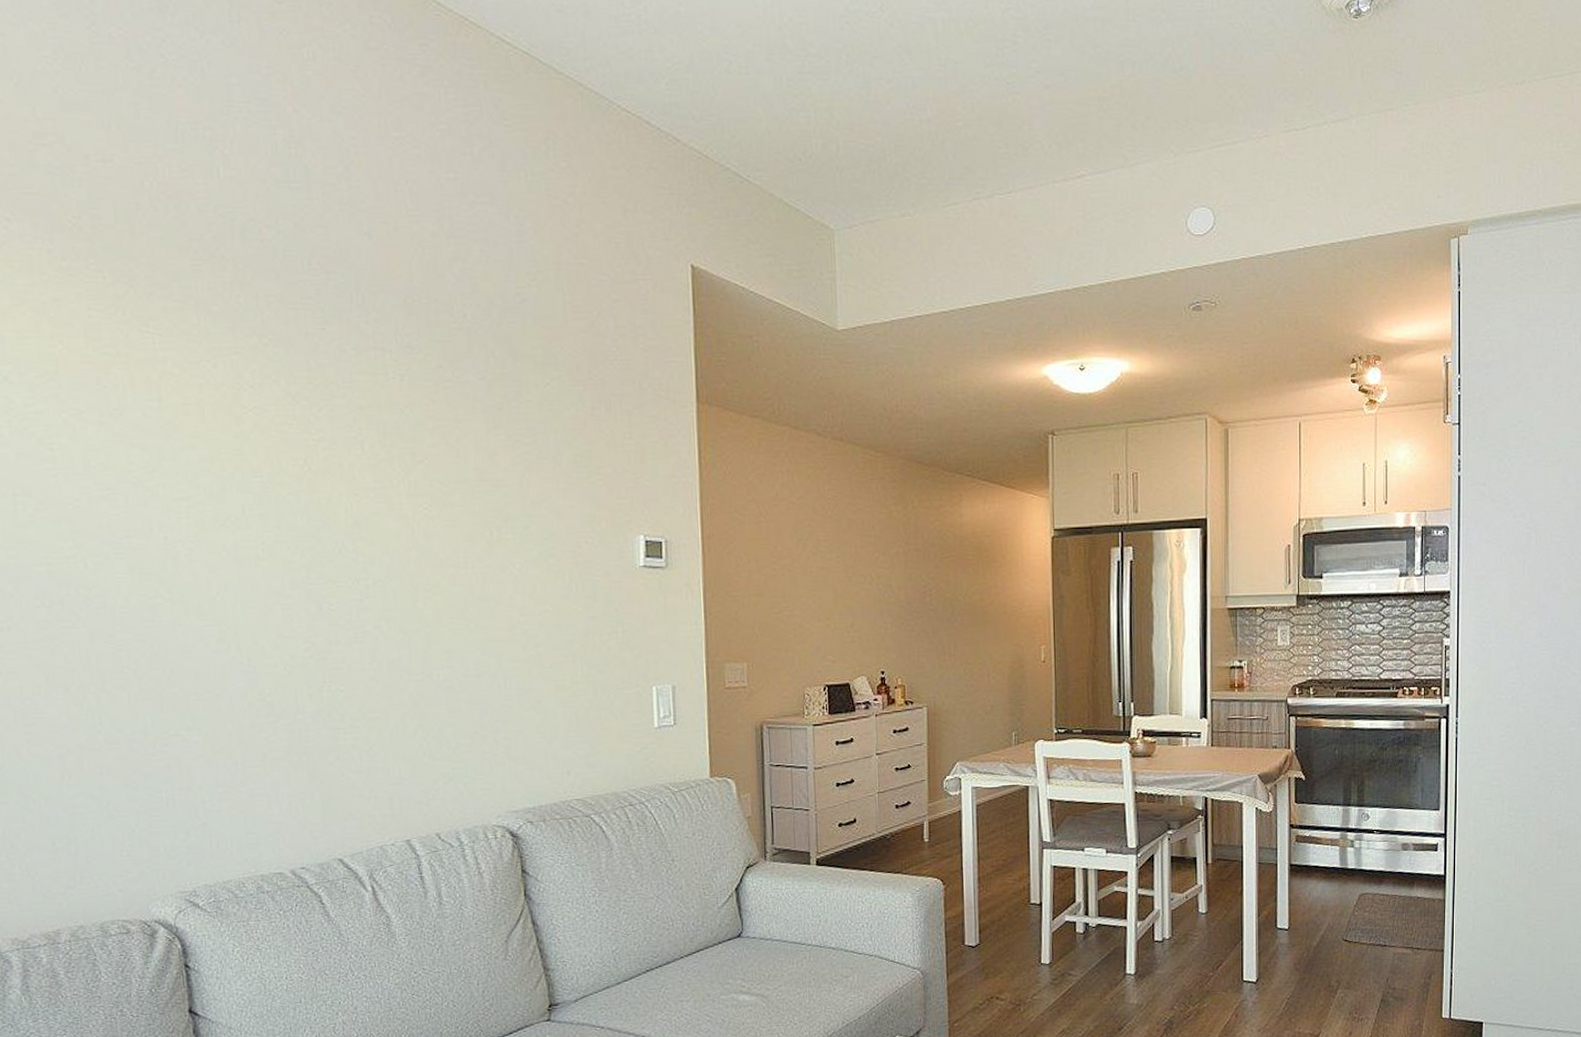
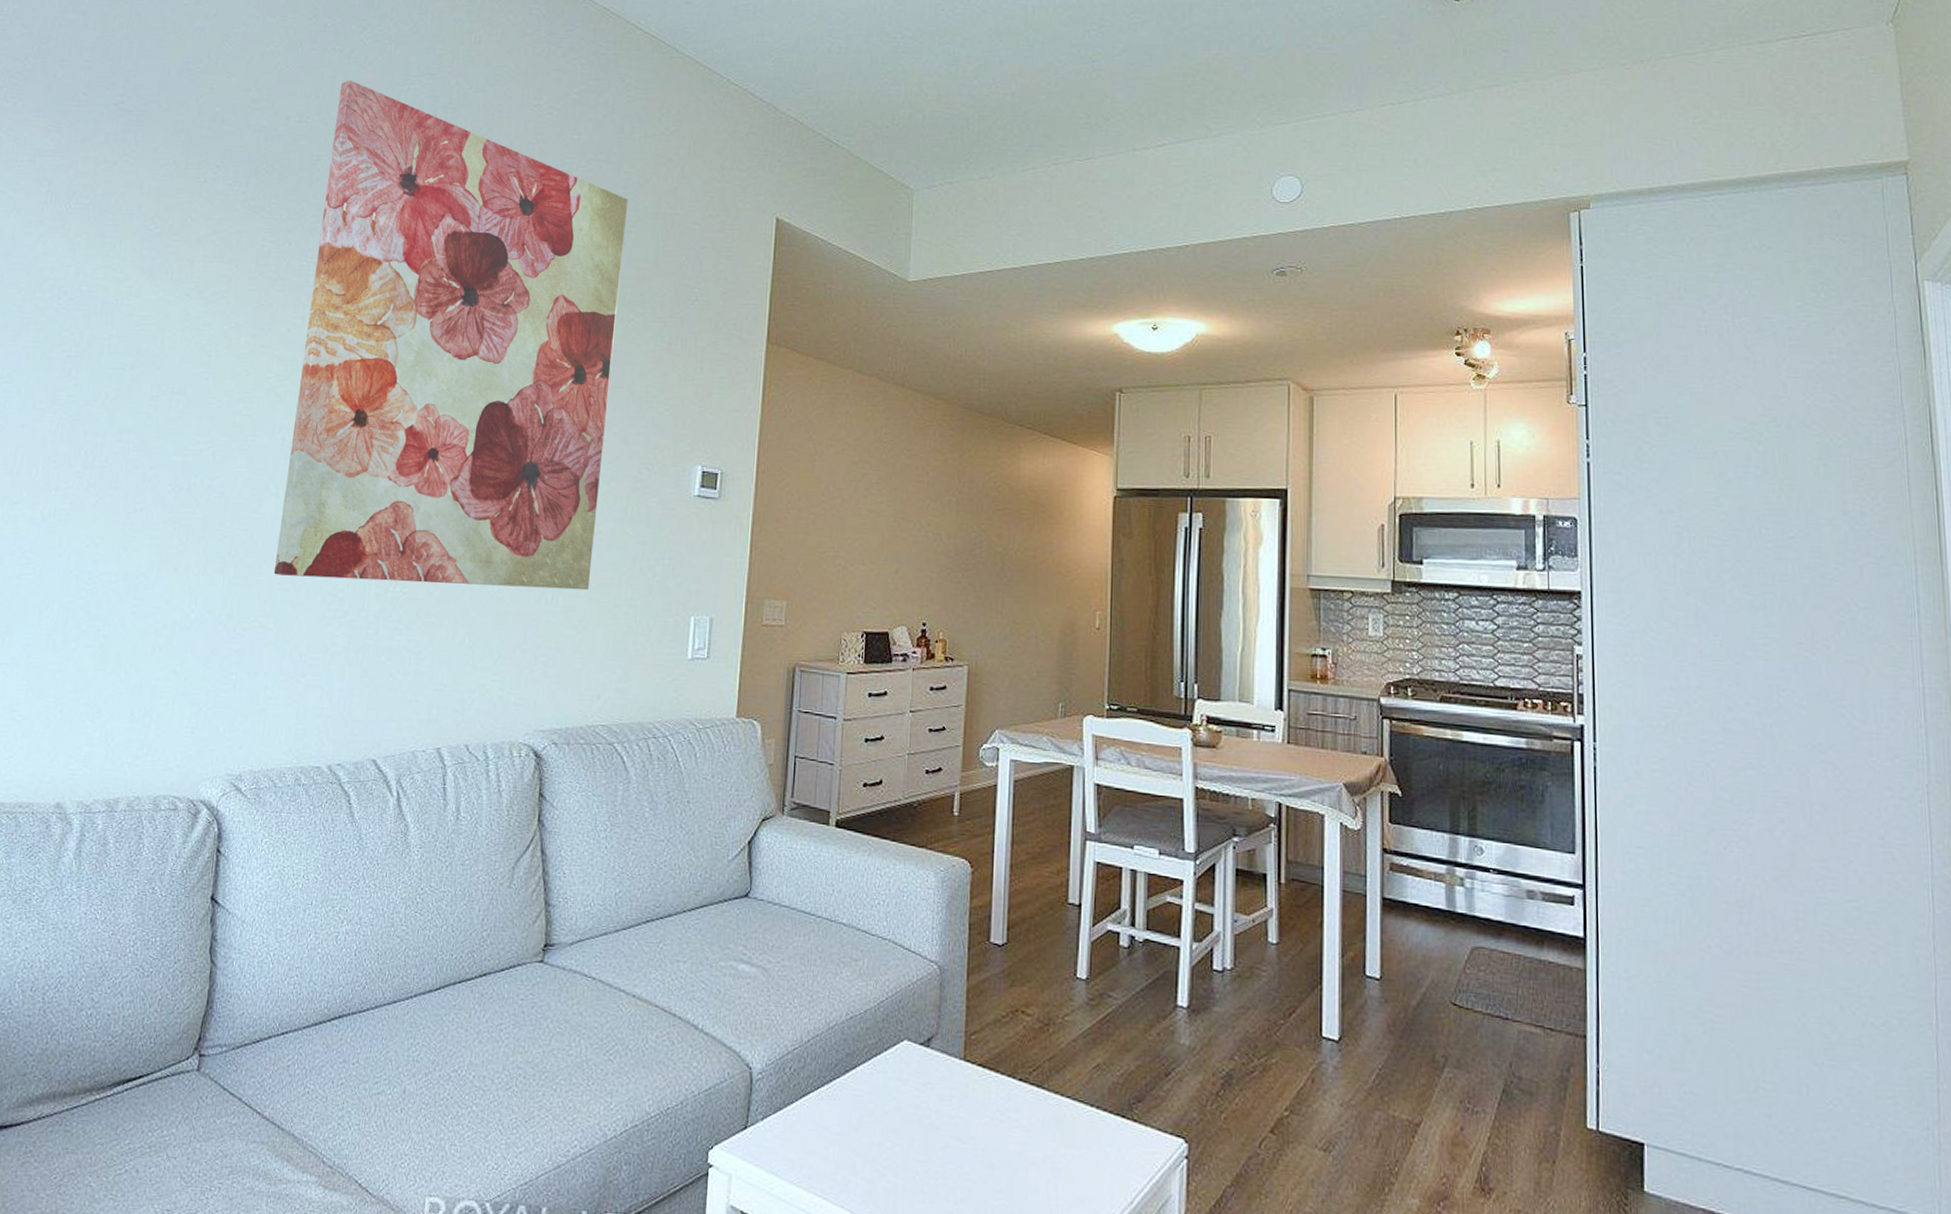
wall art: none [146,106,542,685] -> present [273,79,629,590]

